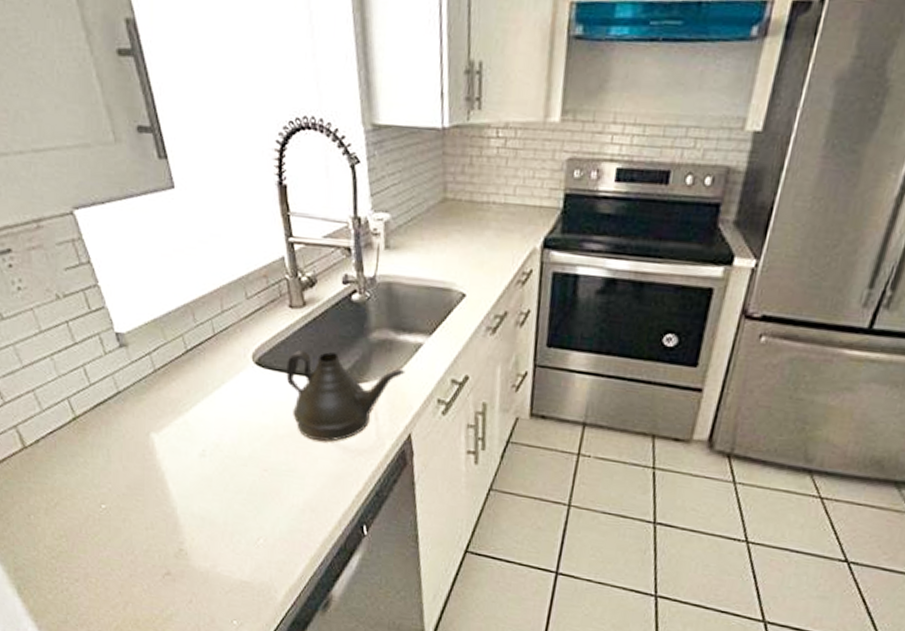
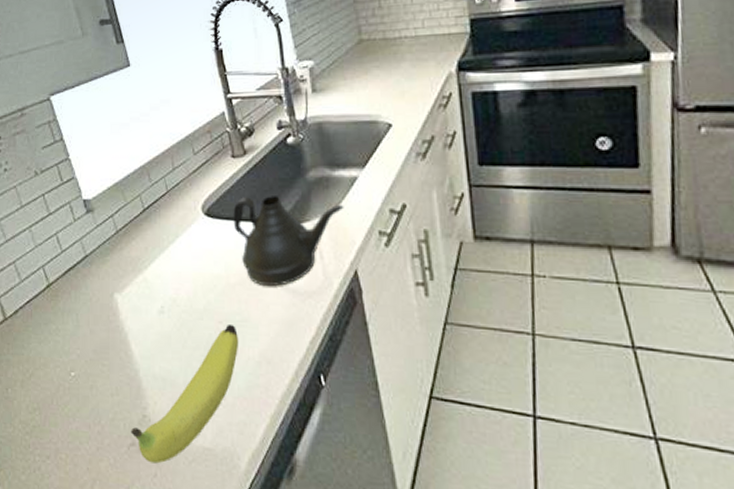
fruit: none [166,472,284,592] -> present [131,323,239,464]

